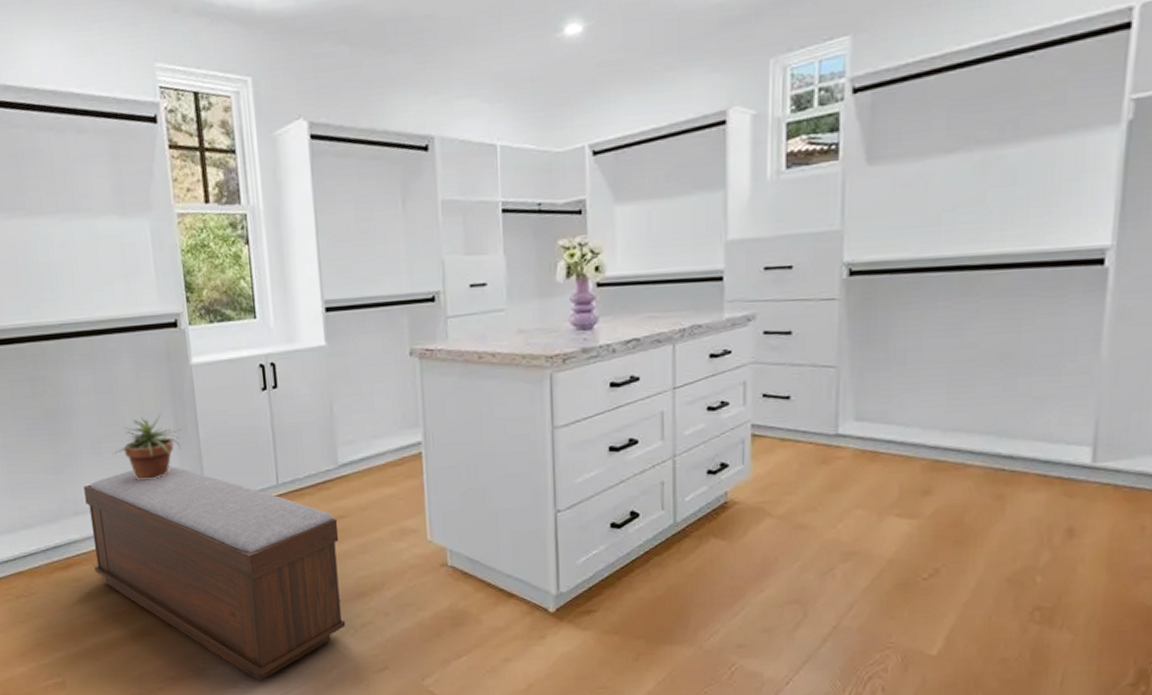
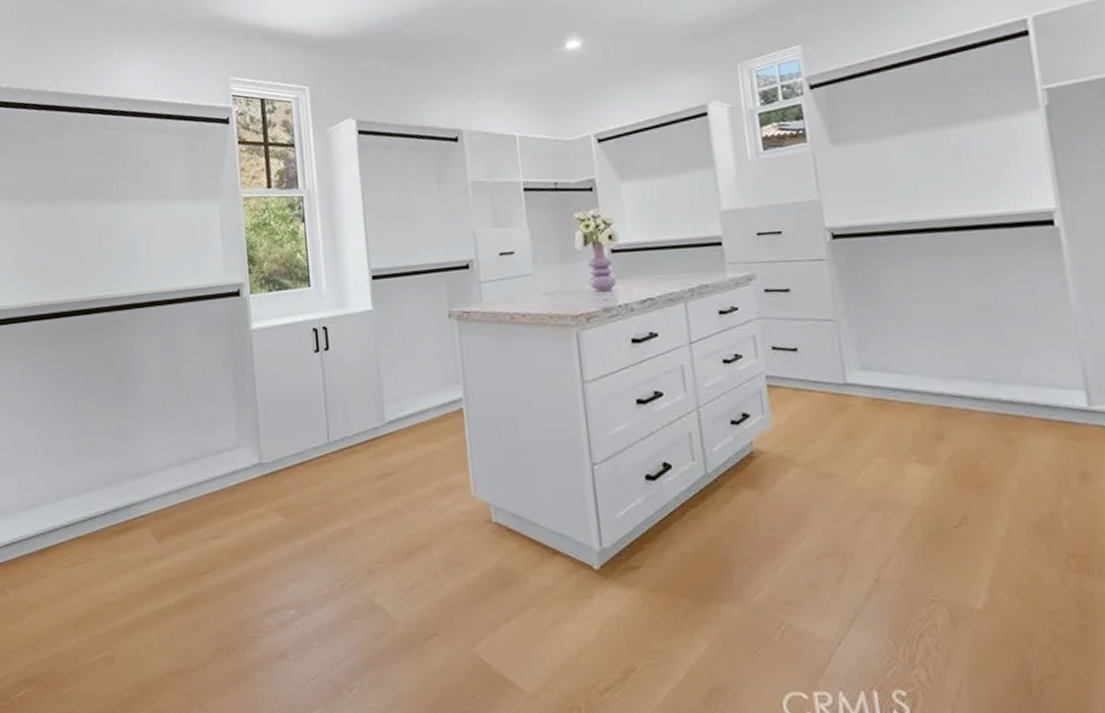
bench: present [83,465,346,681] -> none [146,425,395,651]
potted plant: present [115,413,183,480] -> none [178,375,241,440]

